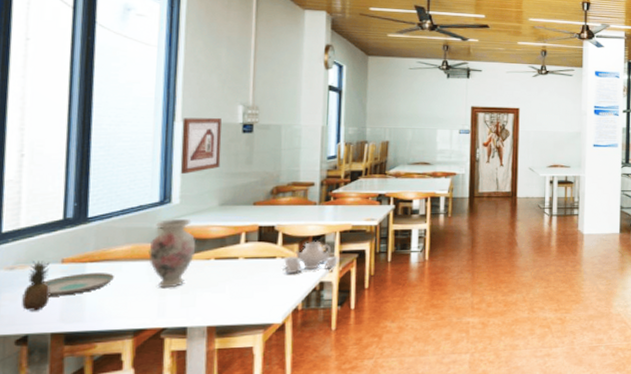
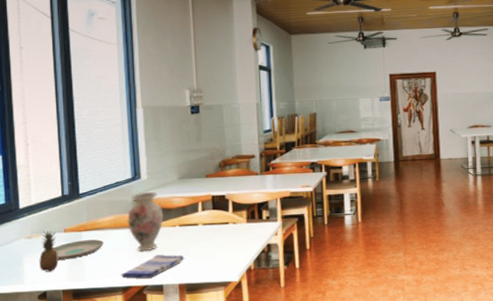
dish towel: none [133,292,218,320] -> present [121,254,185,279]
picture frame: present [181,118,222,174] -> none [142,103,176,153]
teapot: present [283,241,338,274] -> none [235,207,281,238]

